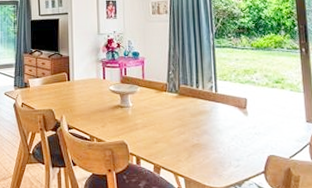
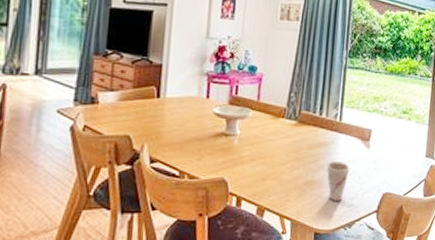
cup: none [209,127,232,163] -> present [326,162,351,202]

